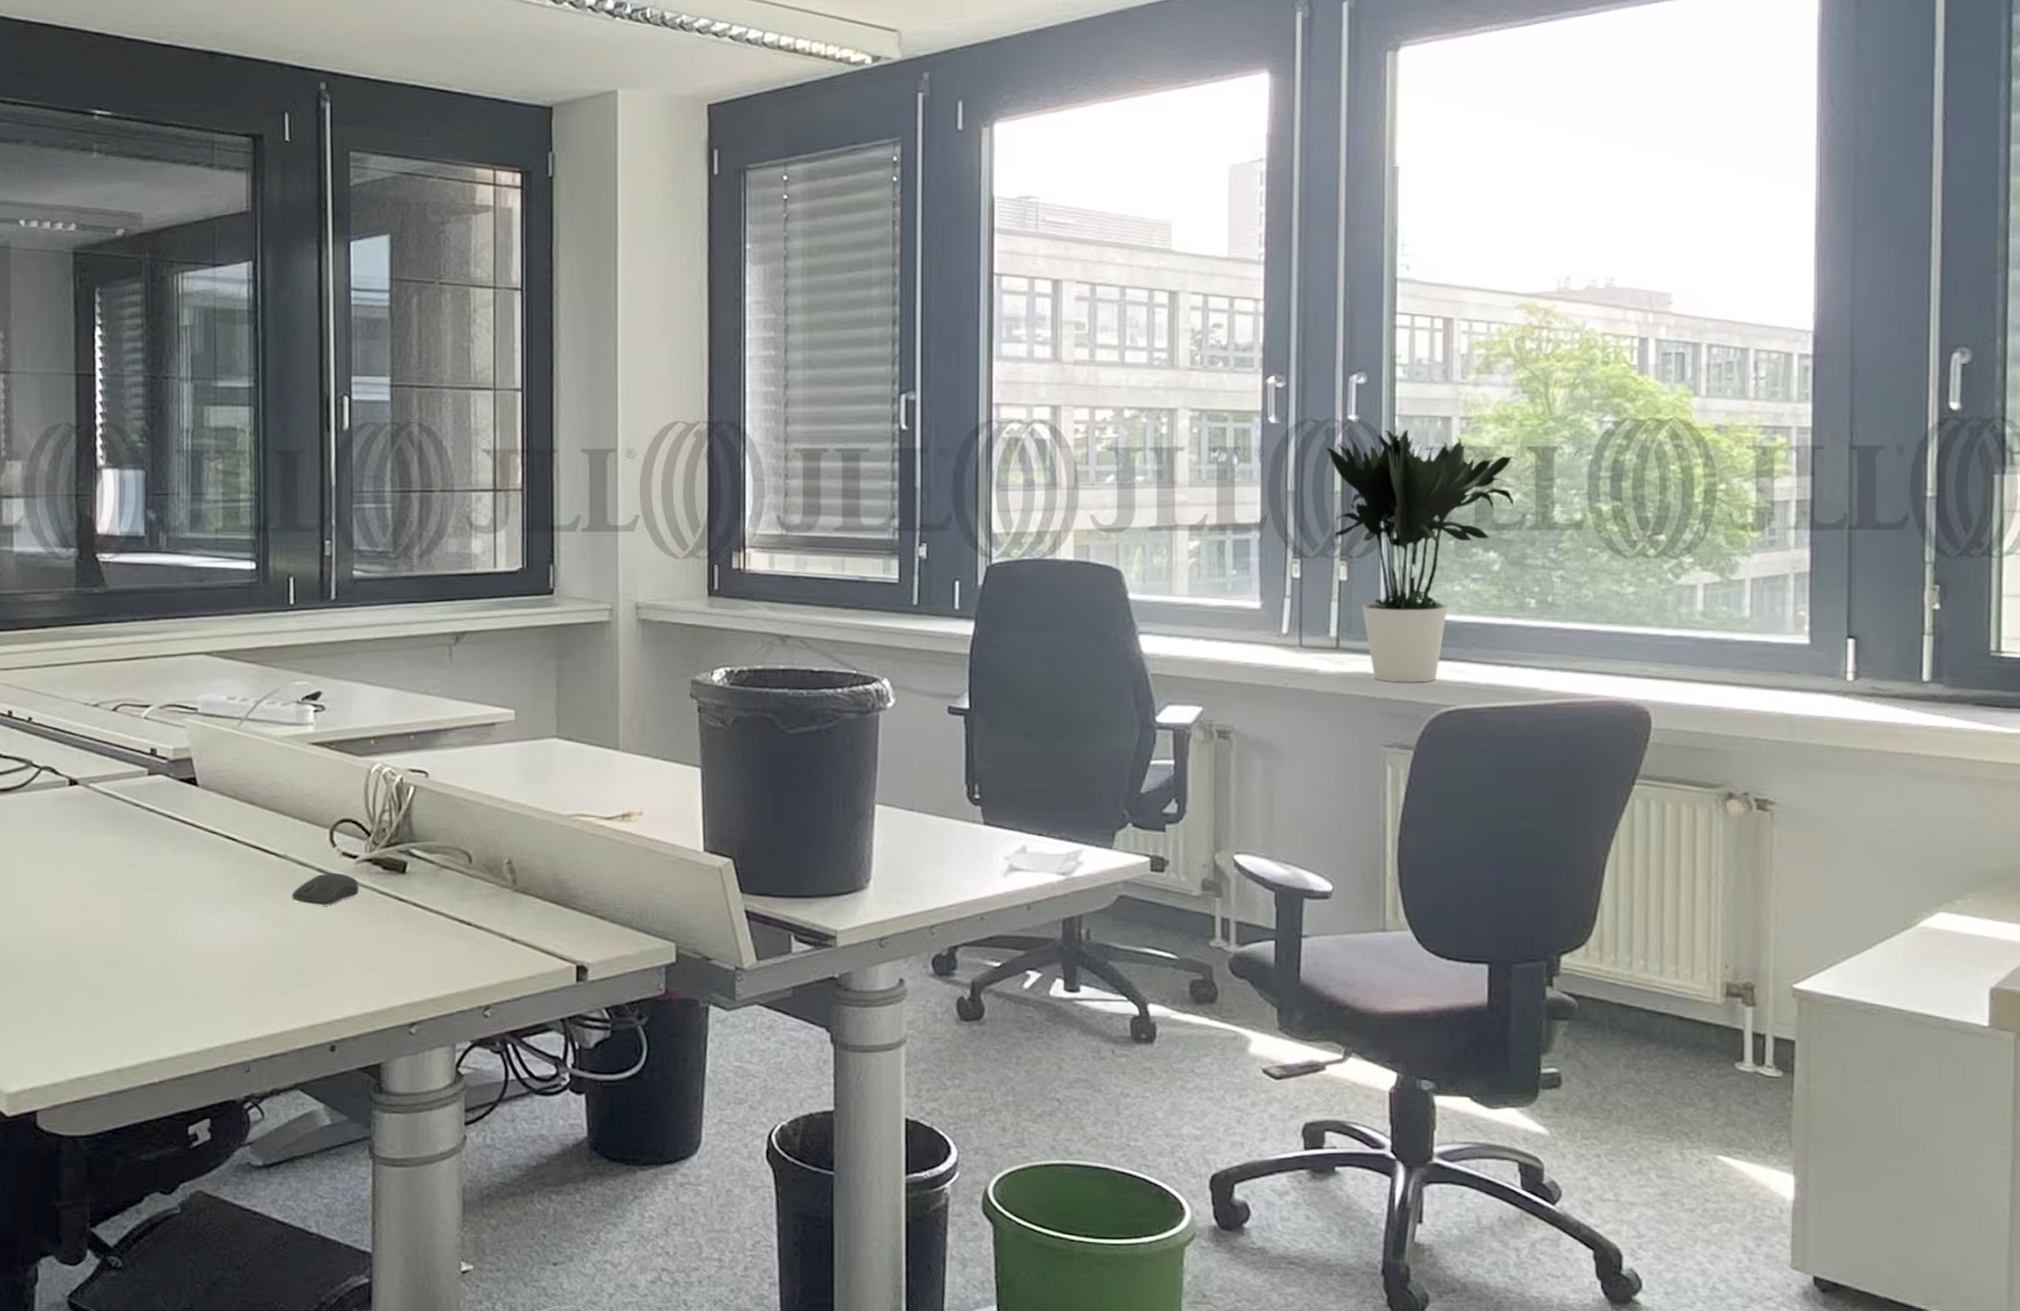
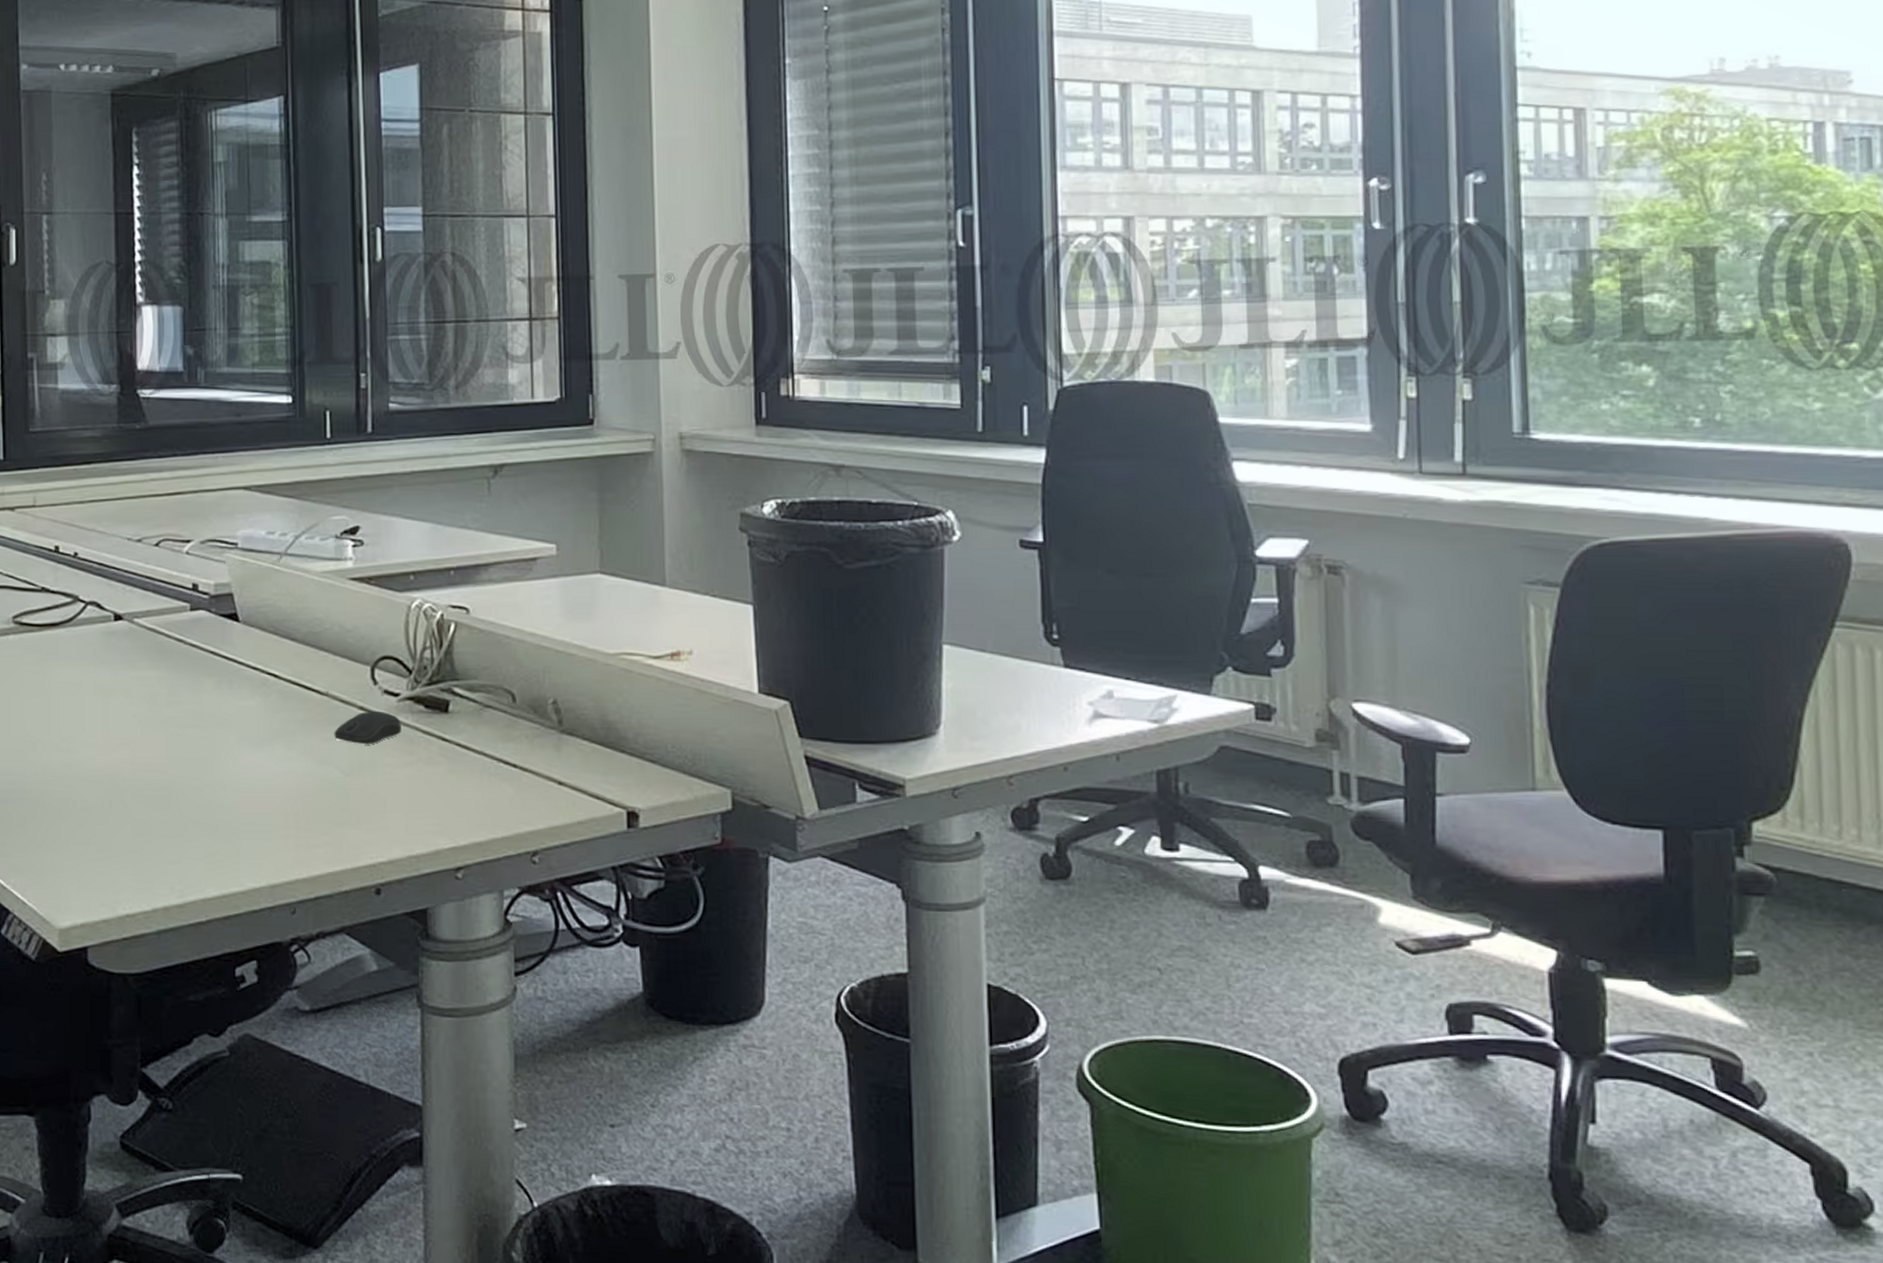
potted plant: present [1326,429,1518,683] -> none [1441,232,1672,512]

